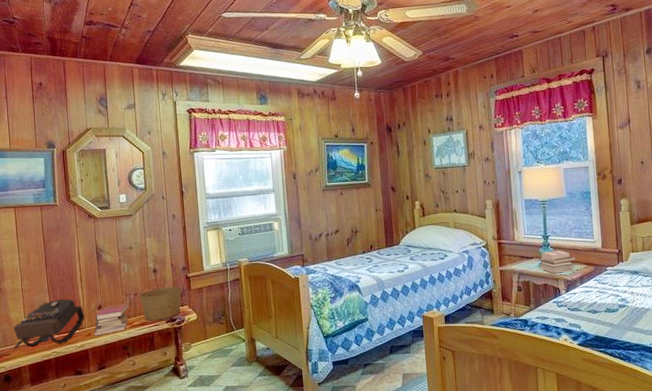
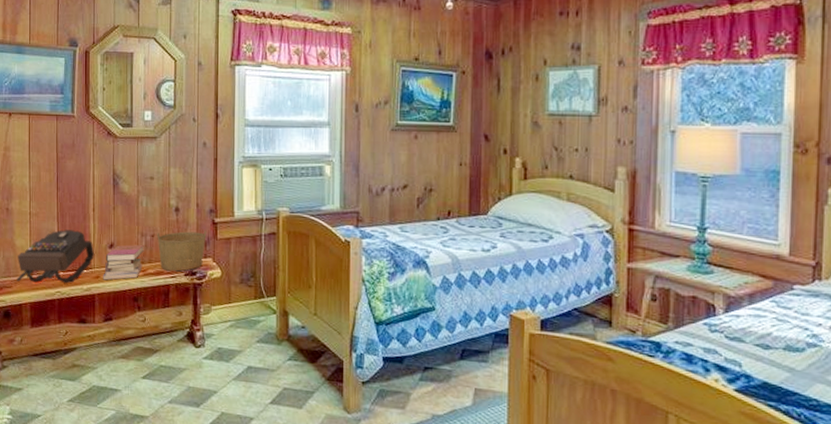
books: present [539,250,576,274] -> none [688,249,746,285]

